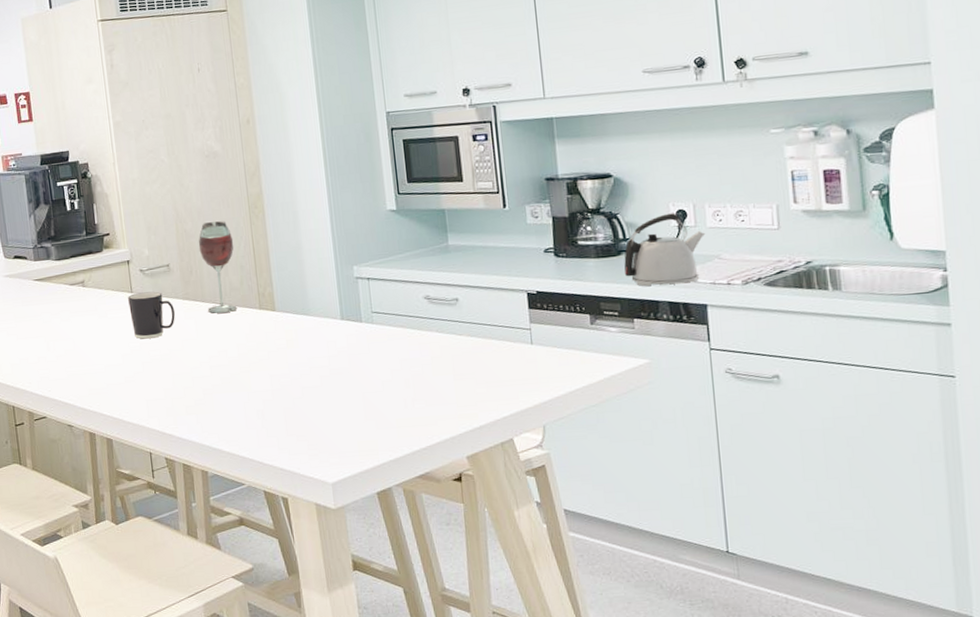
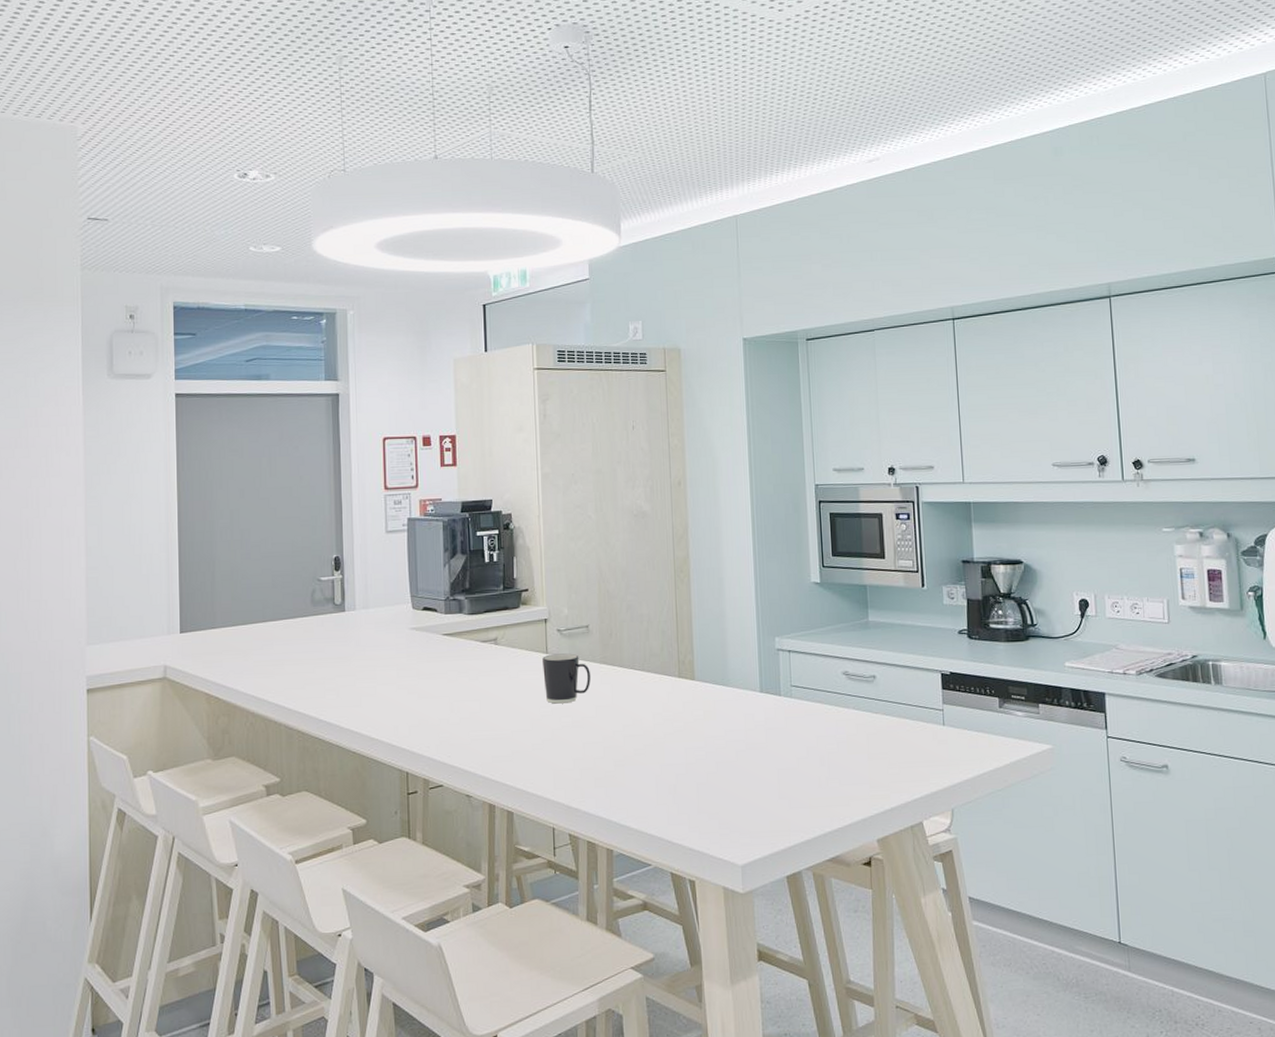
wineglass: present [198,221,236,313] -> none [620,583,657,680]
kettle: present [624,213,706,287] -> none [1031,602,1105,673]

